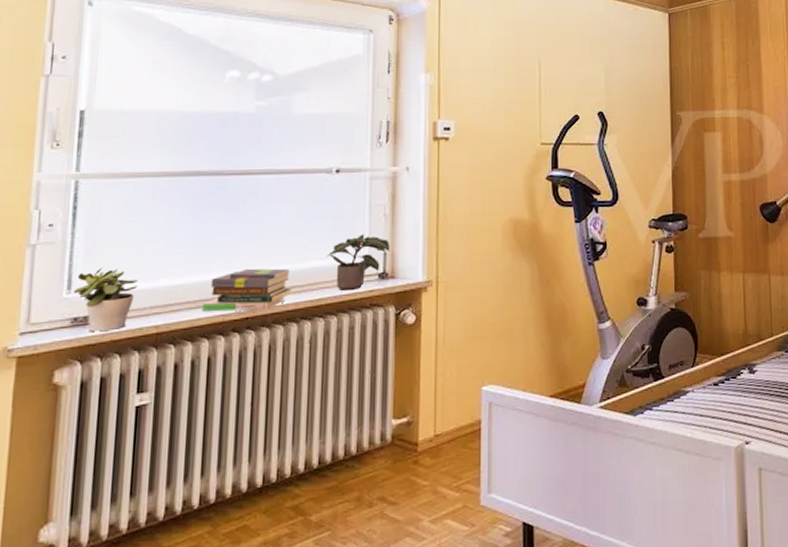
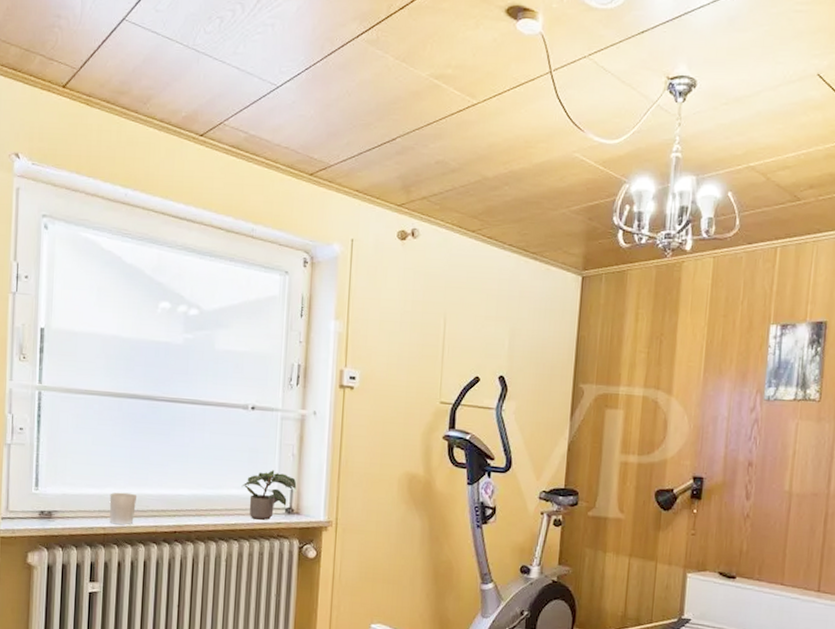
potted plant: present [73,267,139,333] -> none [39,471,90,527]
candle holder: none [164,281,200,321] -> present [109,492,138,526]
books: present [201,268,291,312] -> none [139,488,211,528]

